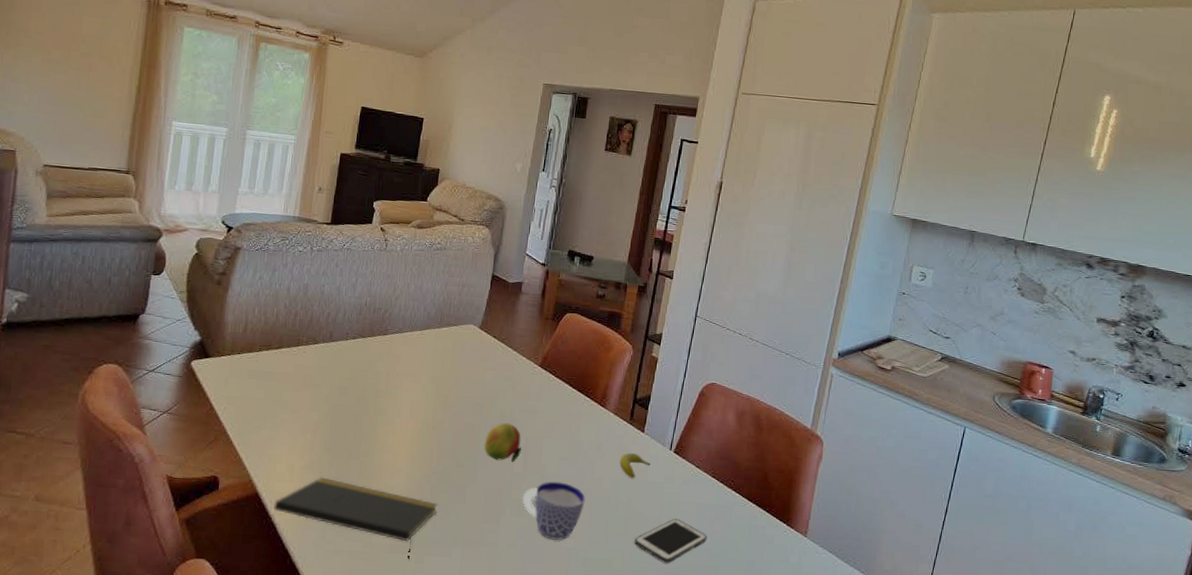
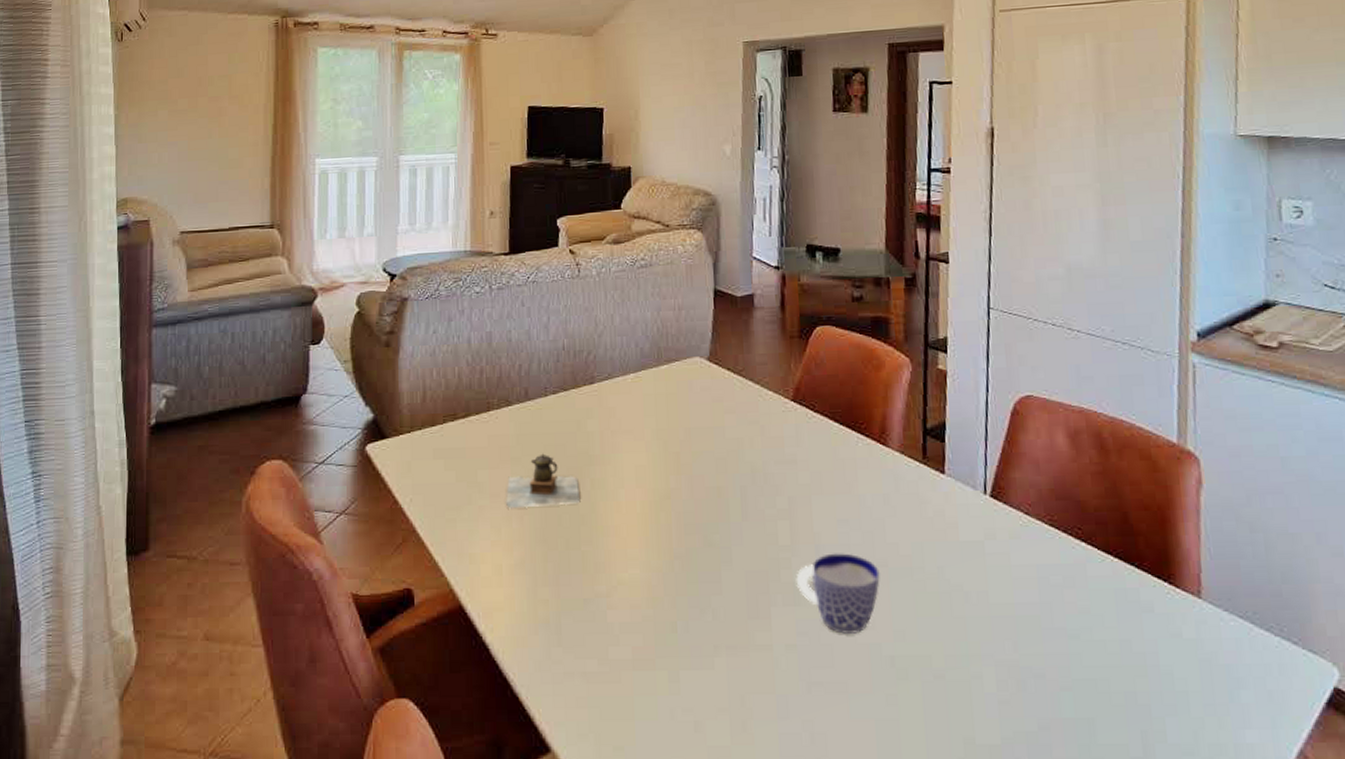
notepad: present [273,477,438,559] -> none [482,577,688,677]
teapot: none [303,384,365,425] -> present [505,453,581,509]
fruit: present [484,422,522,463] -> none [735,480,786,533]
banana: present [619,452,651,478] -> none [918,503,961,538]
cell phone: present [634,518,707,563] -> none [955,588,1058,654]

